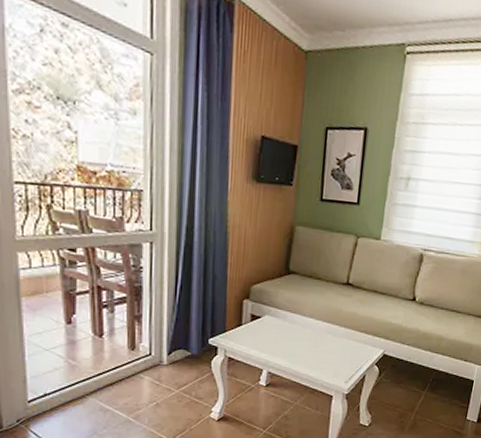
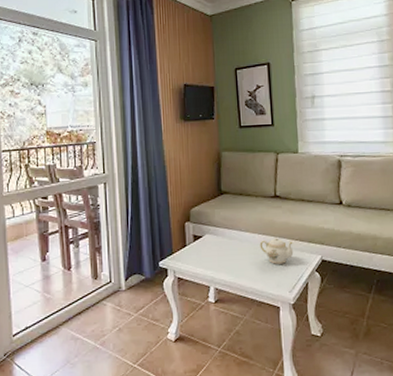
teapot: none [322,327,358,354] -> present [259,238,294,264]

